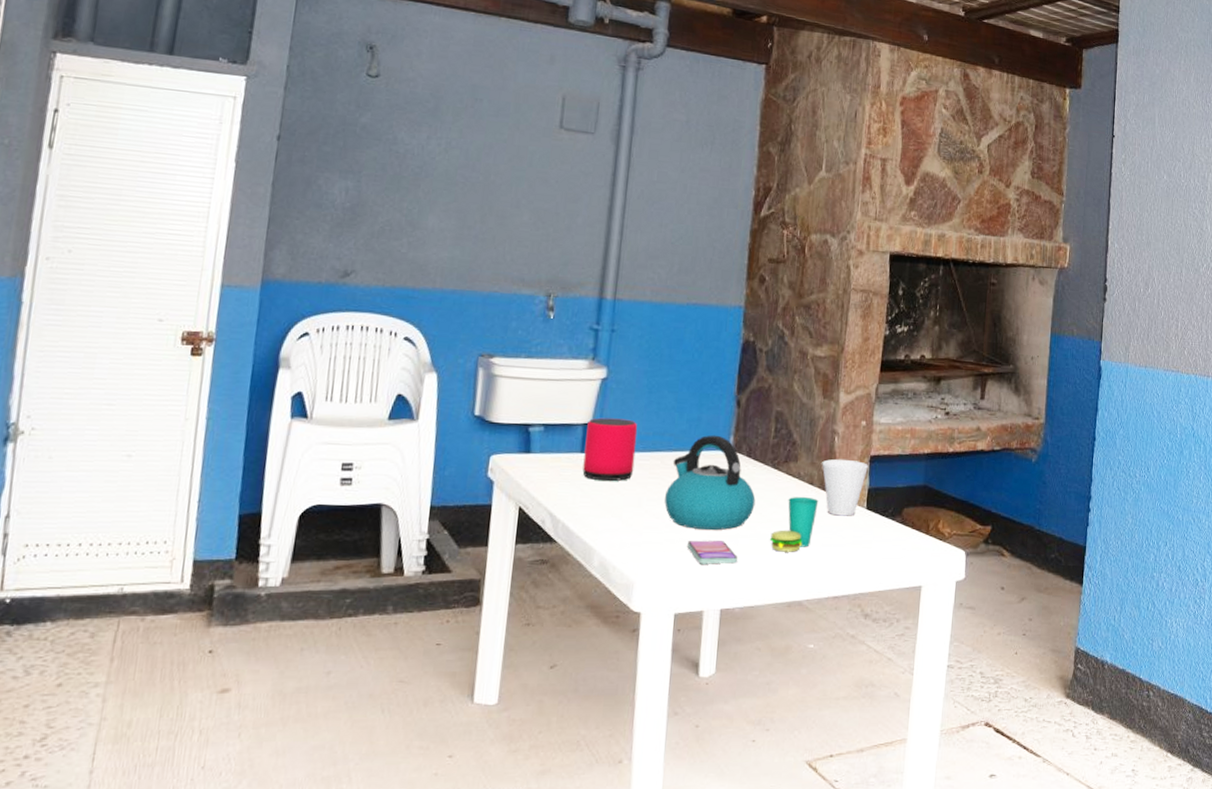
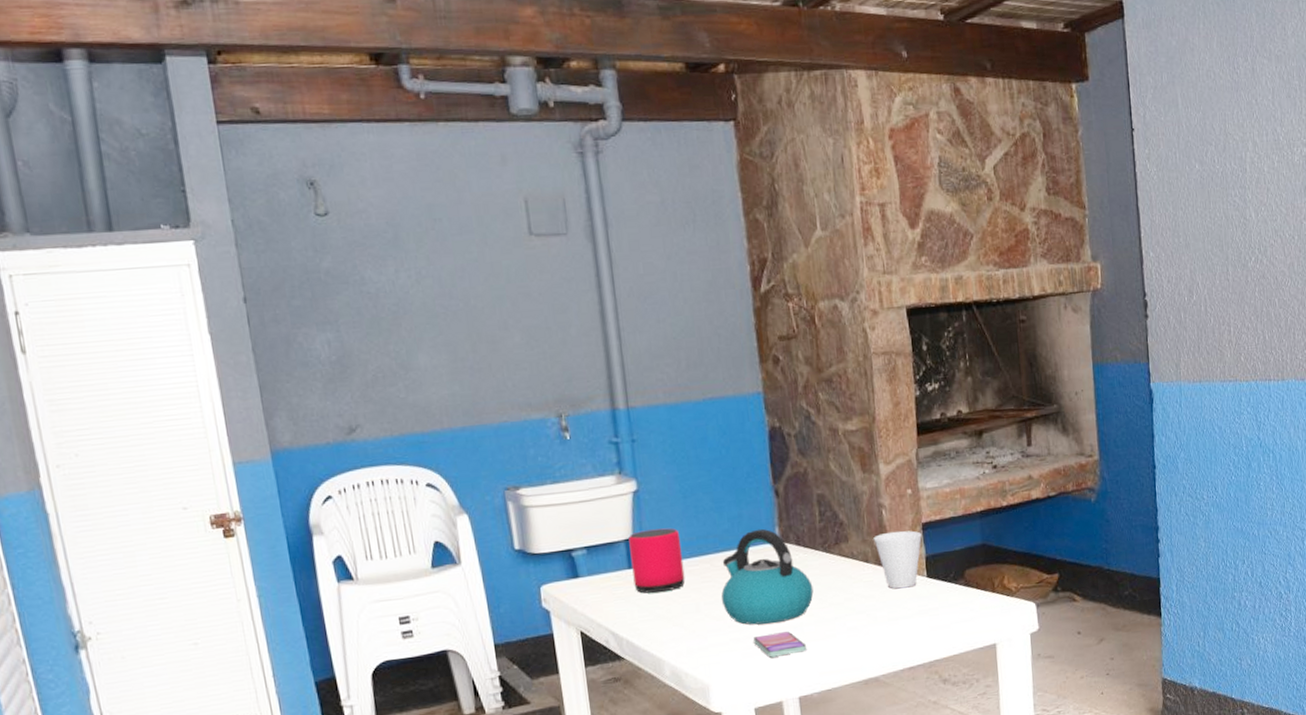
cup: present [769,496,819,552] -> none [834,575,878,633]

